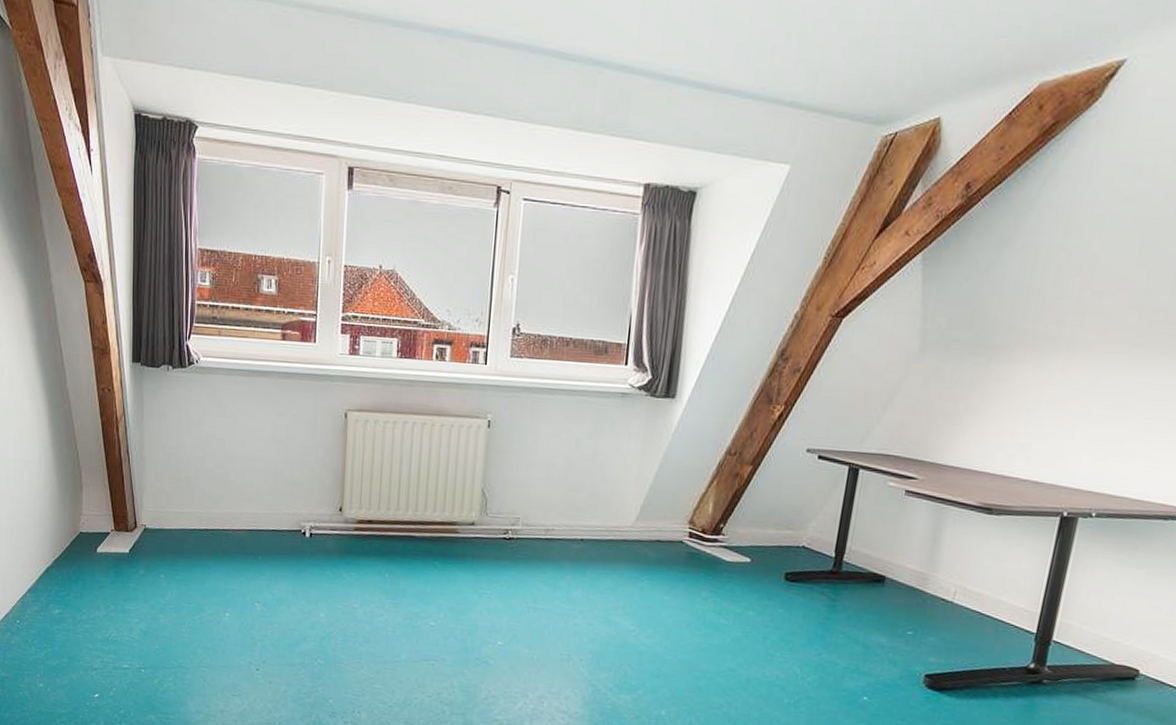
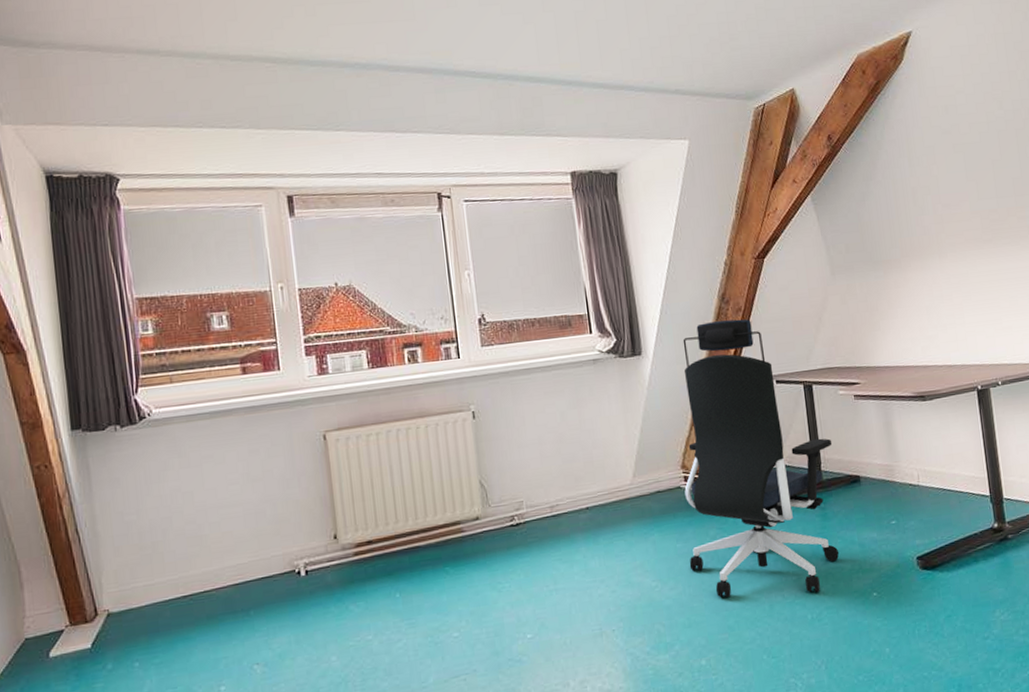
office chair: none [672,377,865,680] -> present [683,319,840,598]

